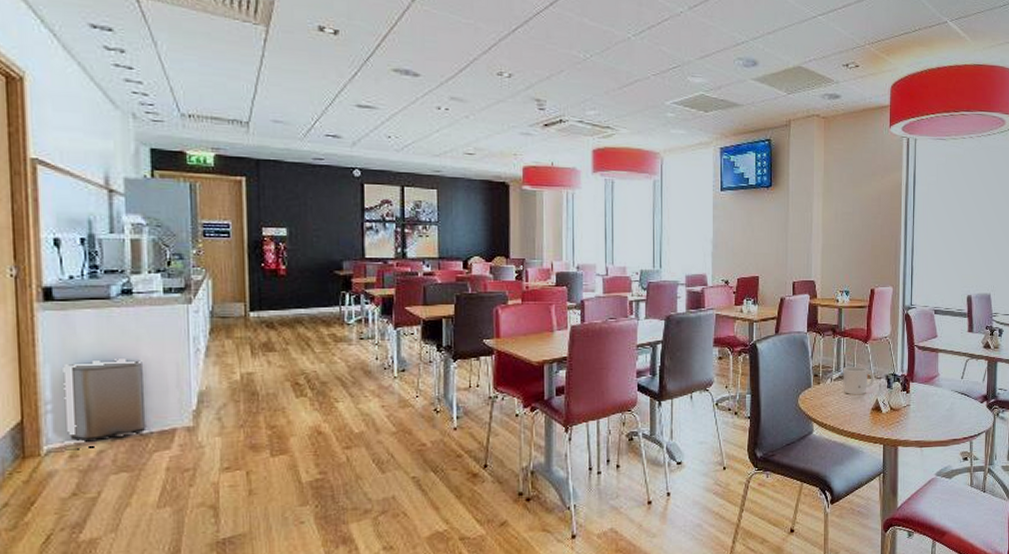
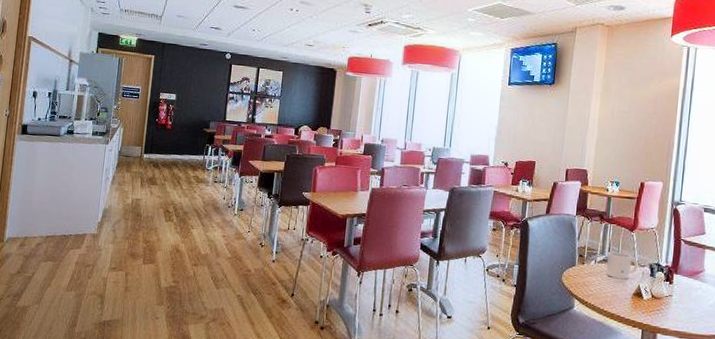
pedal bin: present [68,360,145,442] -> none [22,179,72,237]

